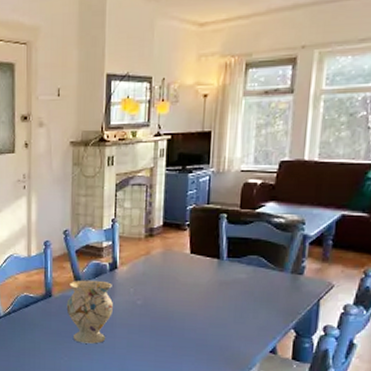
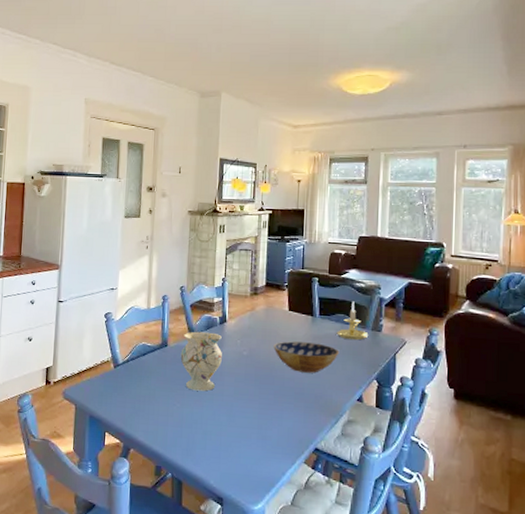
bowl: none [172,288,251,323] -> present [273,341,340,373]
candle holder: none [247,240,287,285] -> present [336,301,369,341]

